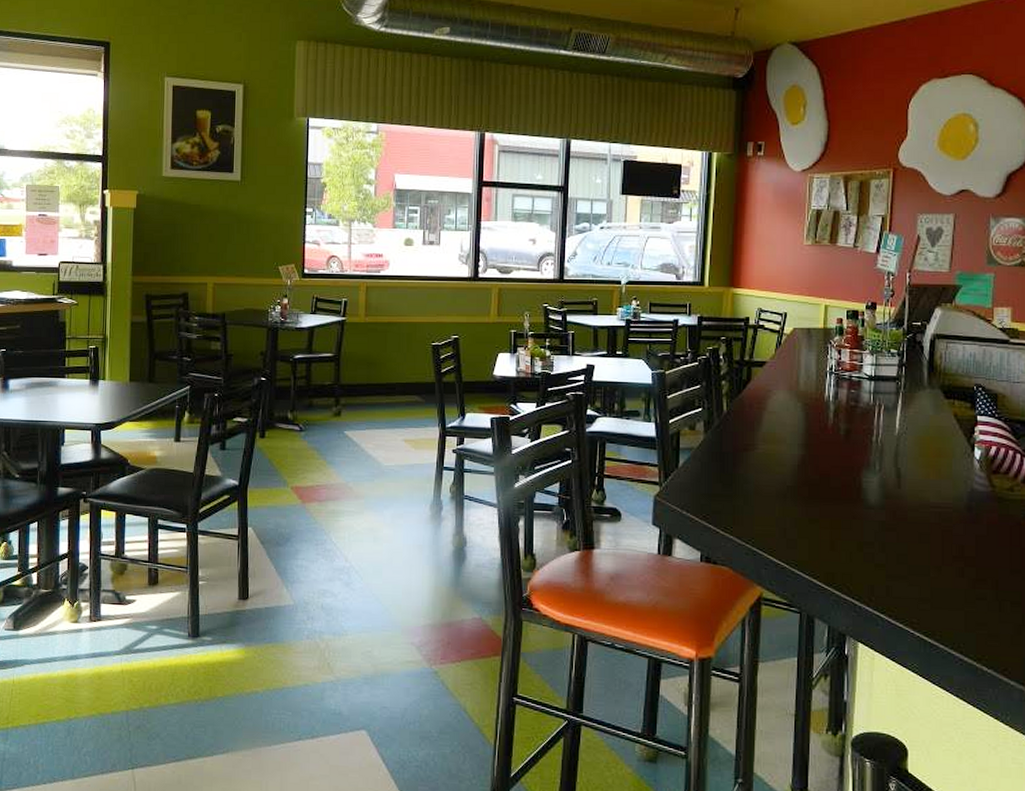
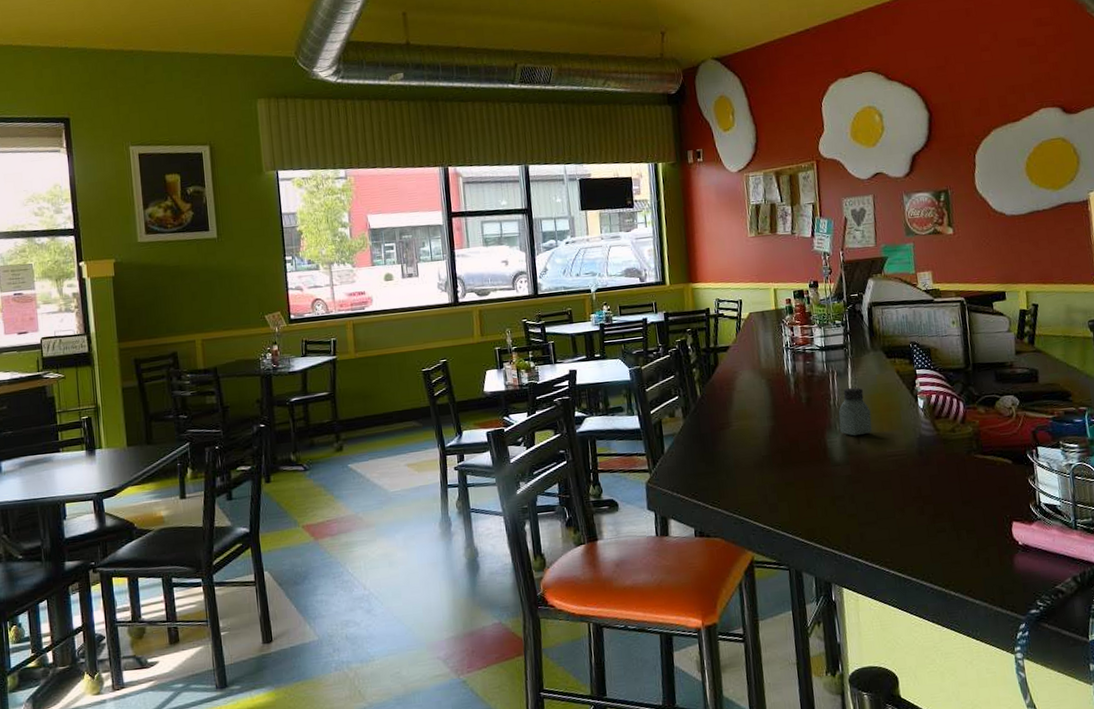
saltshaker: none [878,425,917,480] -> present [838,387,872,436]

